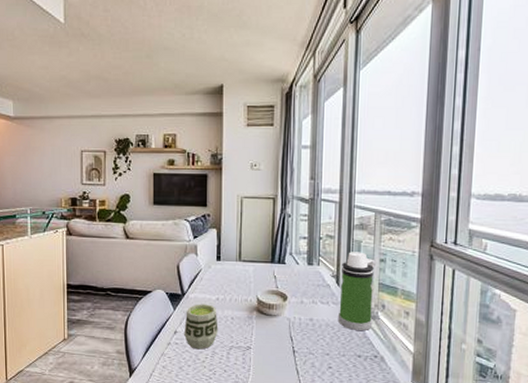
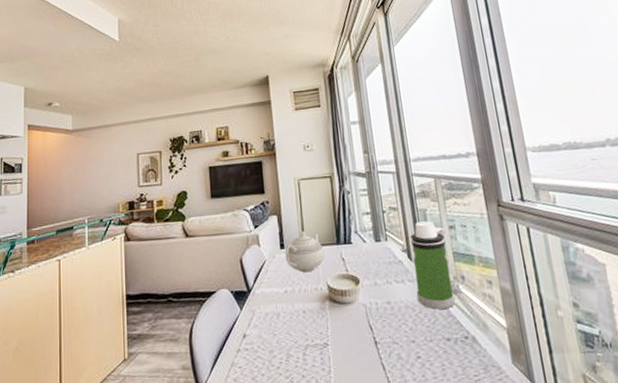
cup: present [184,304,218,350] -> none [253,298,291,354]
teapot: none [220,246,258,285] -> present [285,230,325,273]

